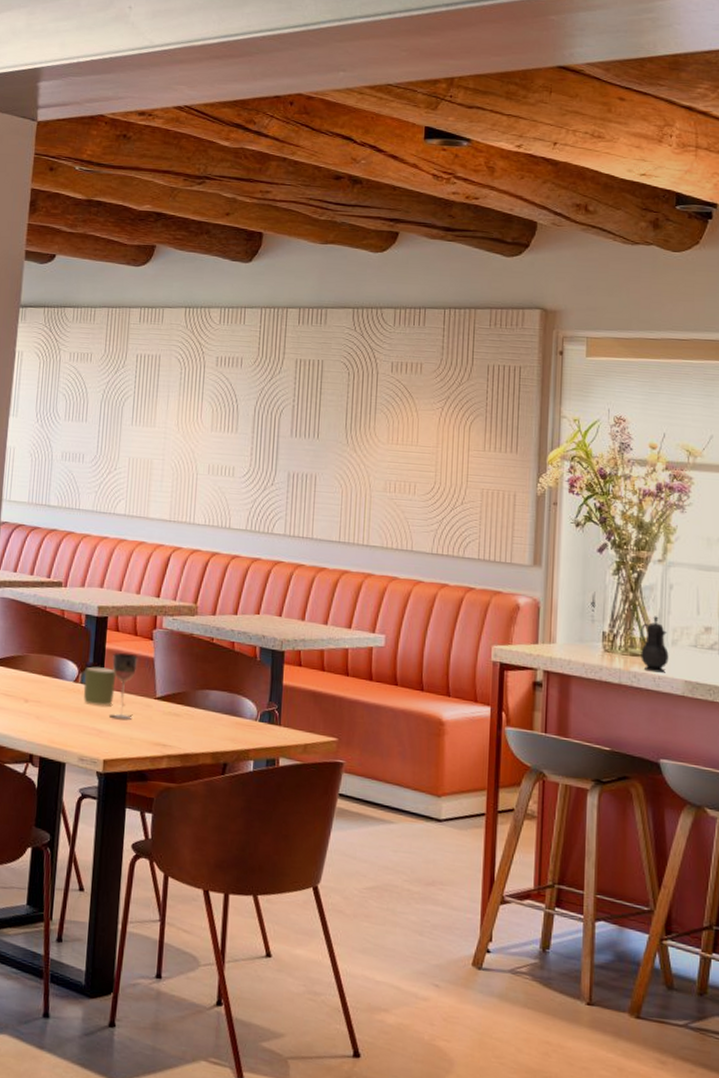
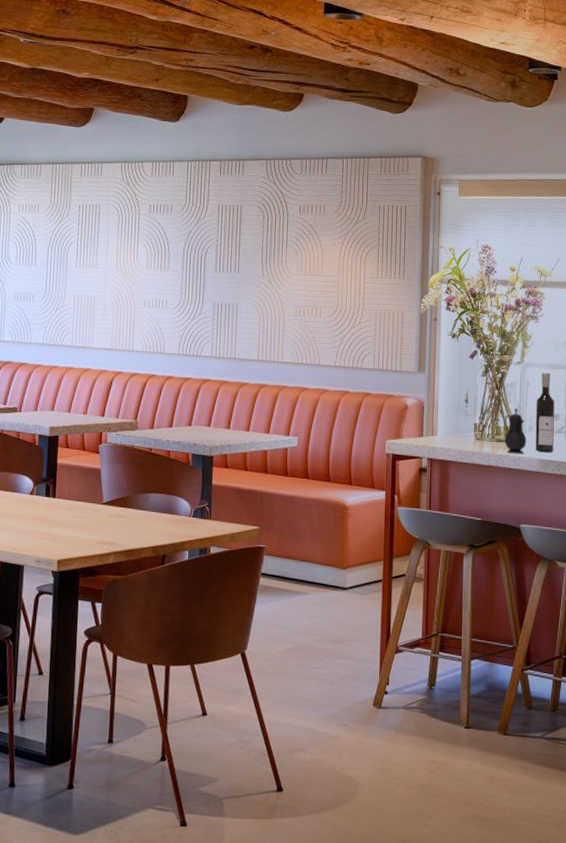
mug: present [83,666,115,707] -> none [38,480,67,514]
wineglass: present [109,653,139,720] -> none [62,467,87,525]
bottle: none [680,574,705,674] -> present [535,372,554,453]

